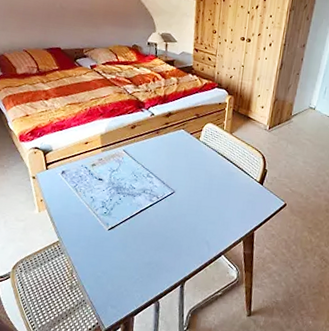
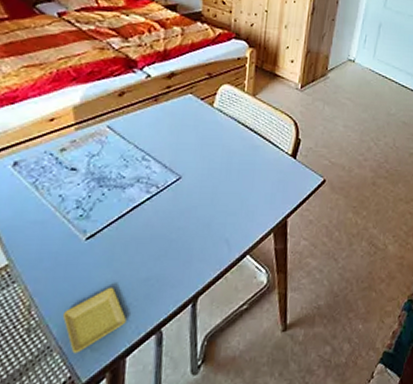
saucer: none [92,265,135,308] -> present [62,287,126,354]

